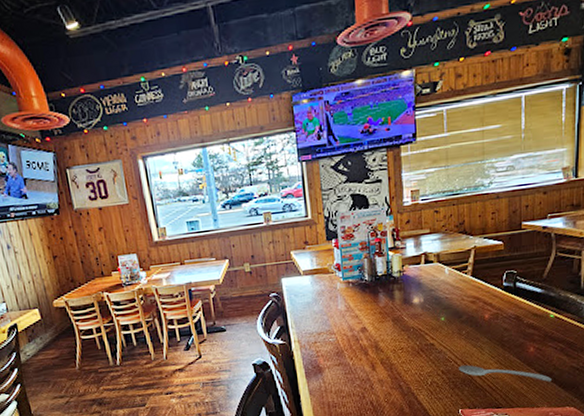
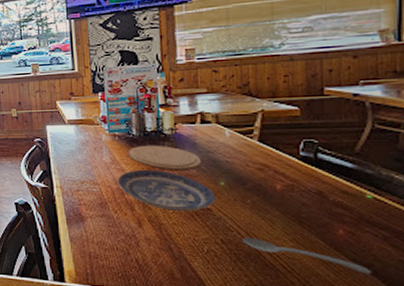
plate: none [352,313,437,351] -> present [117,169,216,211]
plate: none [361,288,426,312] -> present [127,145,202,171]

